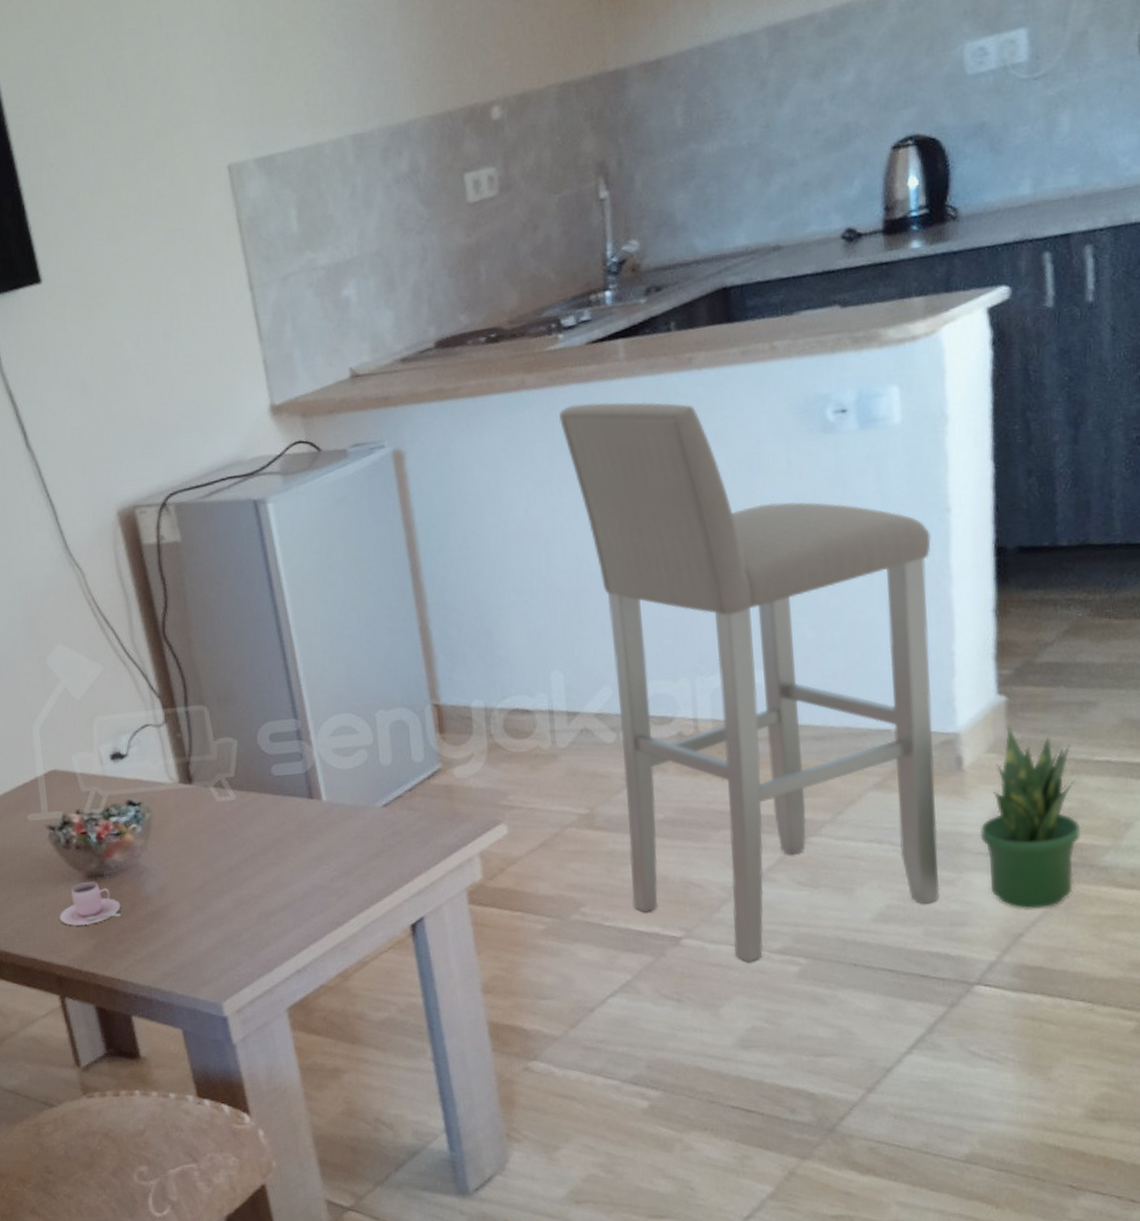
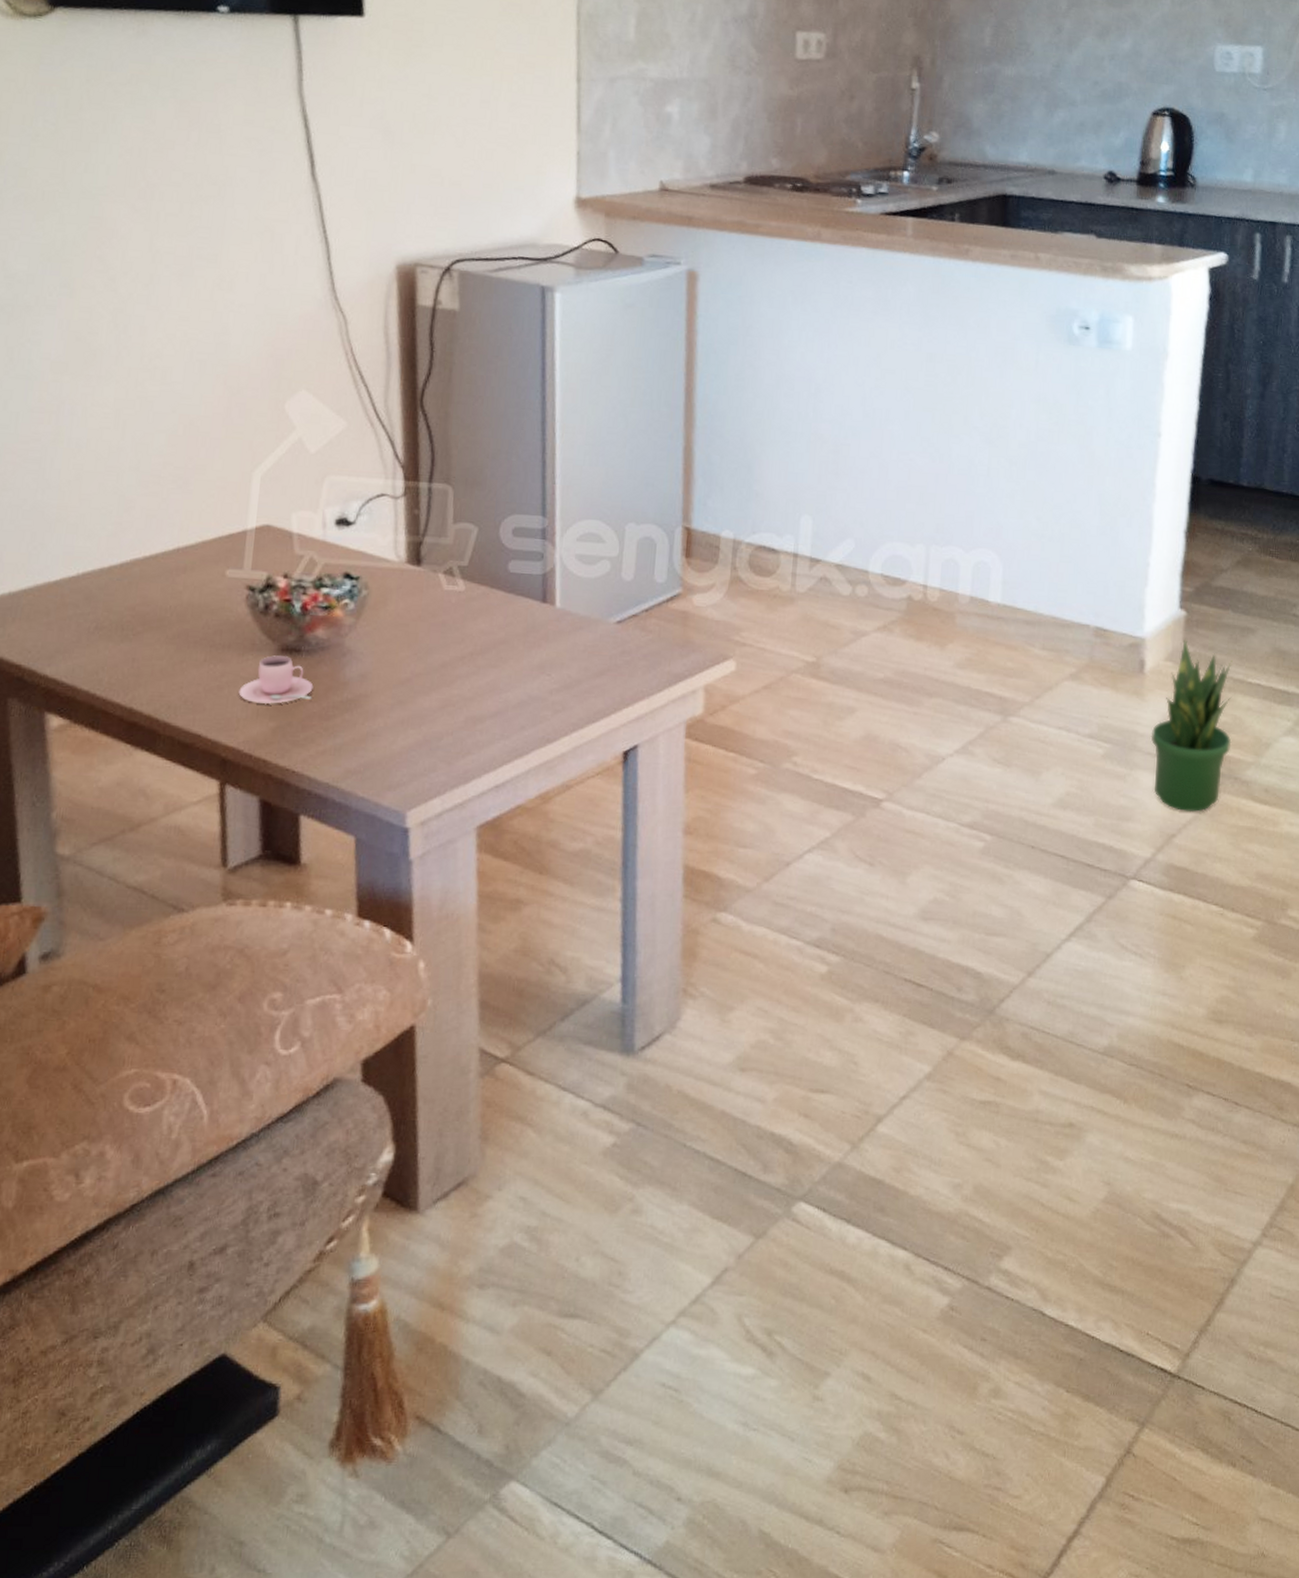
bar stool: present [559,402,940,962] -> none [842,266,1143,833]

